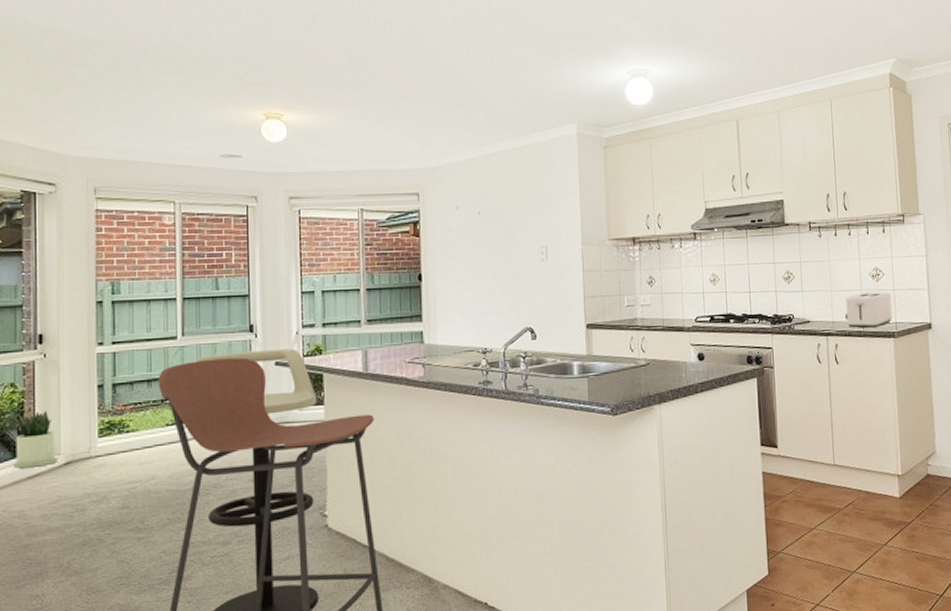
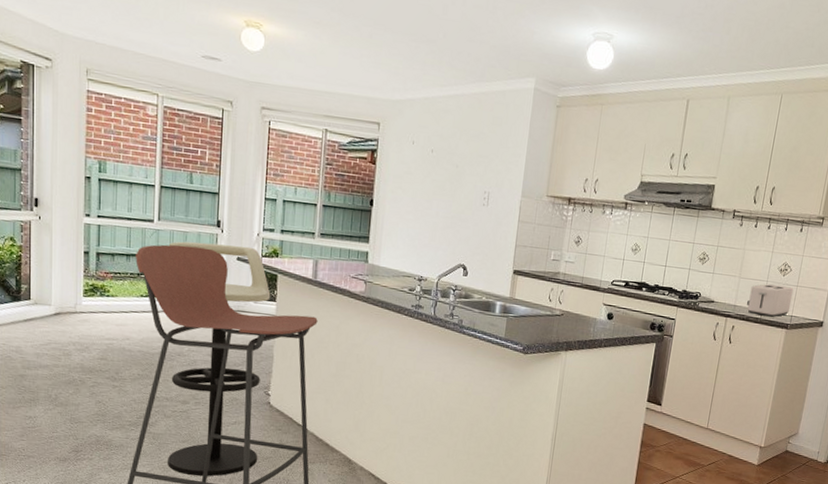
planter: present [13,411,60,468] -> none [12,265,51,313]

